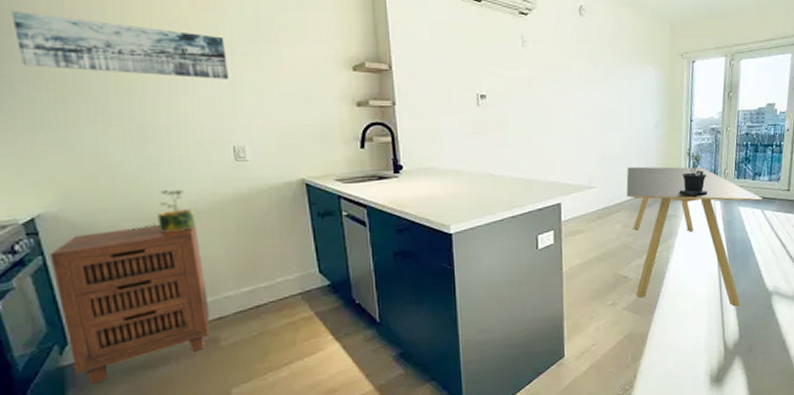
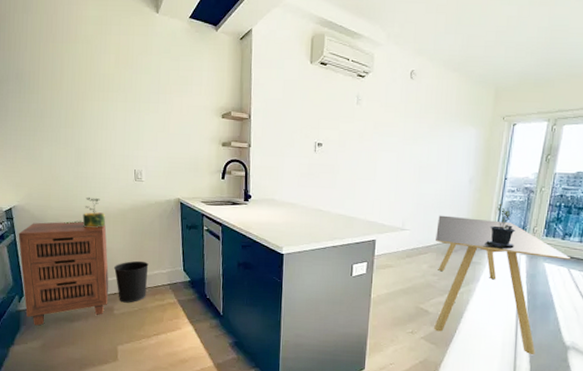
wall art: present [11,10,230,79] -> none [10,65,137,120]
wastebasket: none [213,267,268,329] -> present [113,260,149,303]

